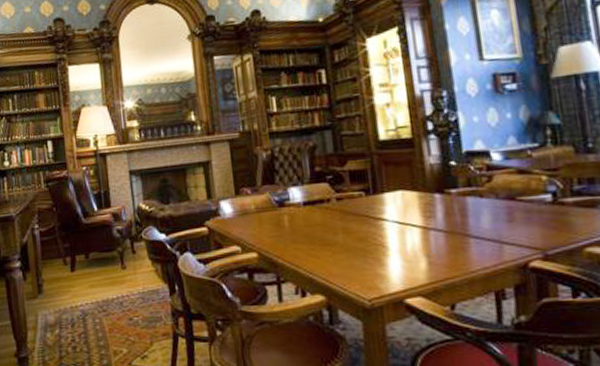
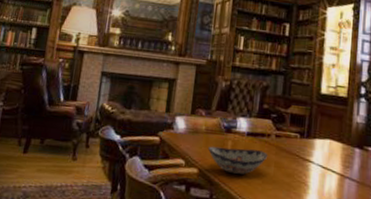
decorative bowl: none [262,219,333,251] -> present [207,146,268,175]

